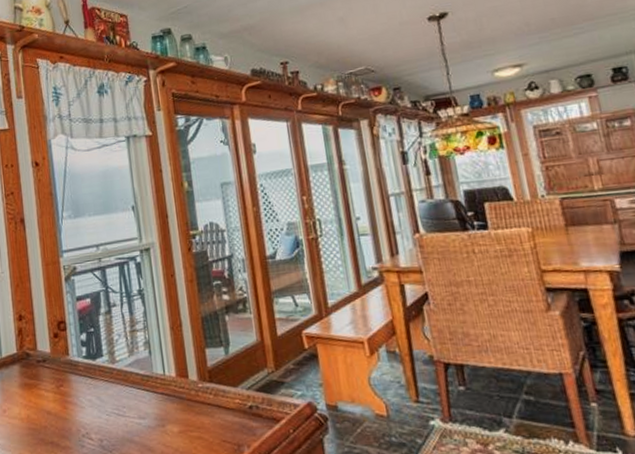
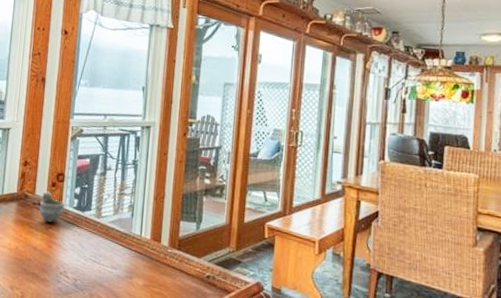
cup: none [45,344,74,380] -> present [40,191,66,223]

